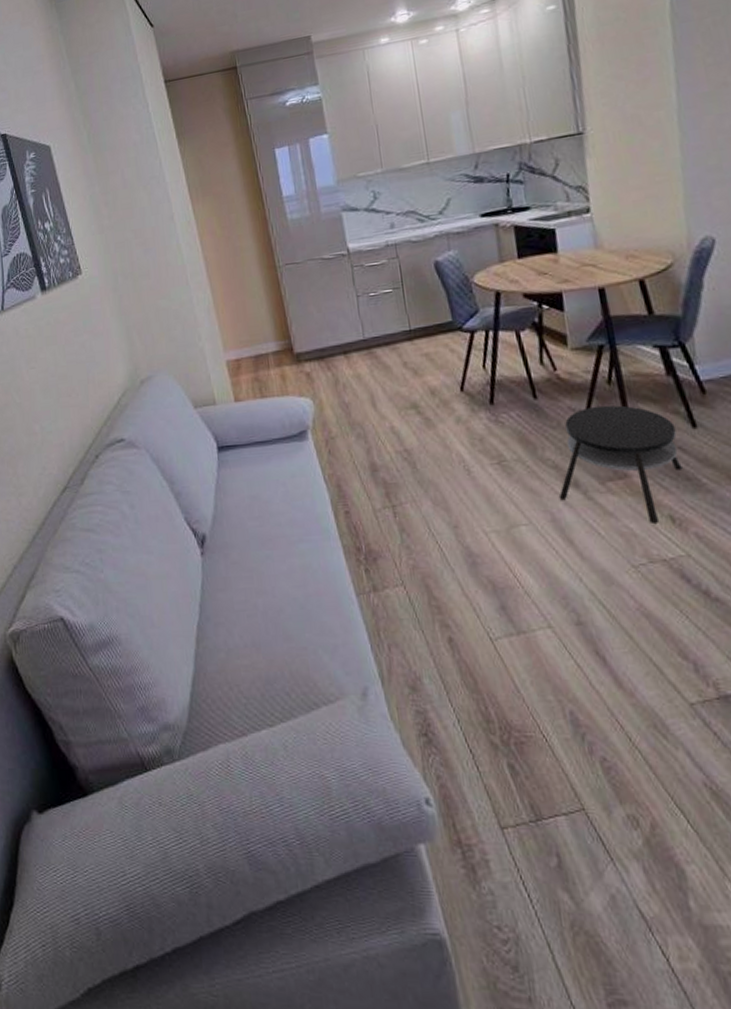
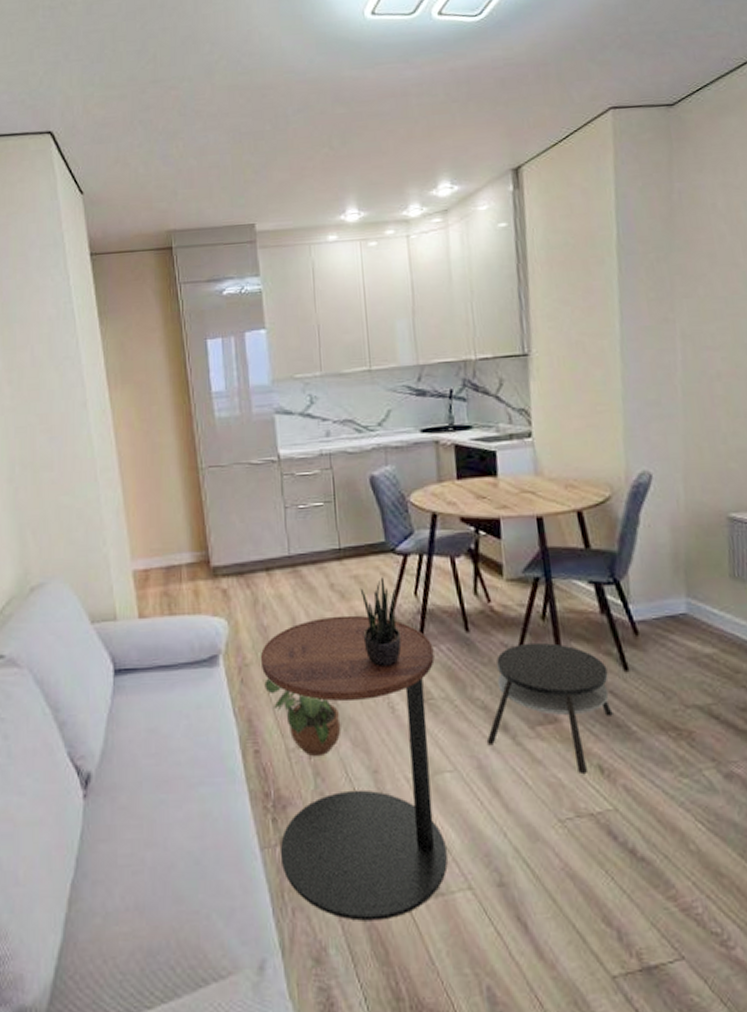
side table: none [344,389,528,655] -> present [260,615,448,921]
potted plant: none [349,448,422,516] -> present [264,678,342,757]
potted plant: none [431,353,474,435] -> present [359,577,402,668]

